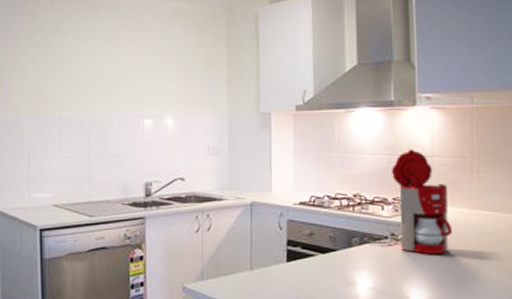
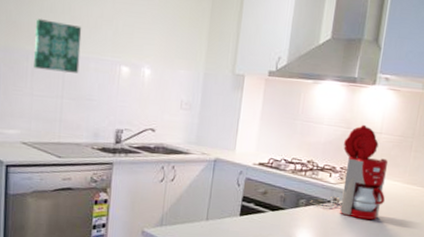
wall art: none [59,85,103,132] -> present [34,19,82,73]

